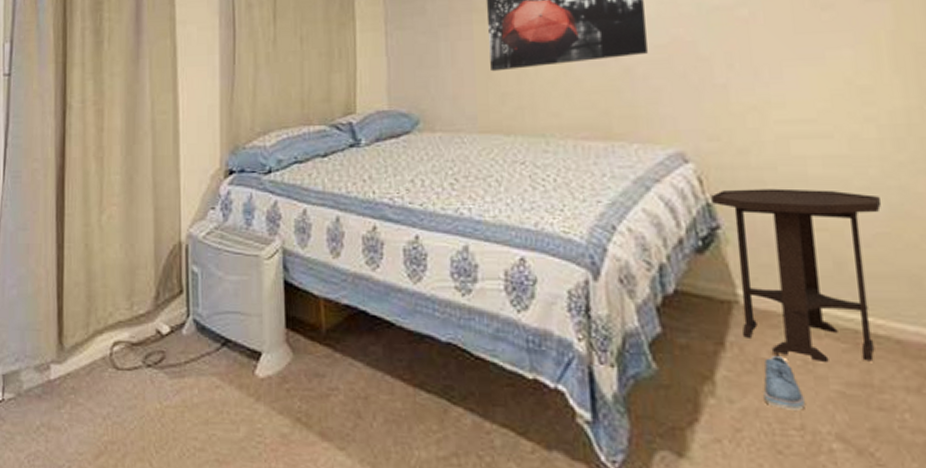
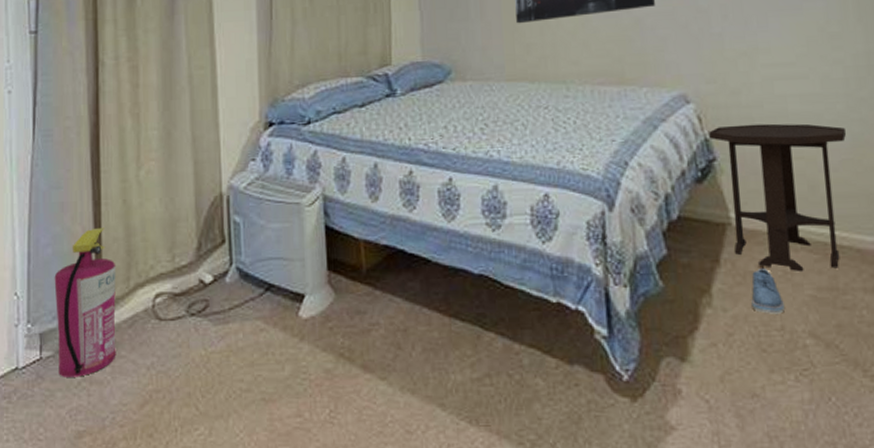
fire extinguisher: none [18,271,77,422] -> present [54,227,116,377]

